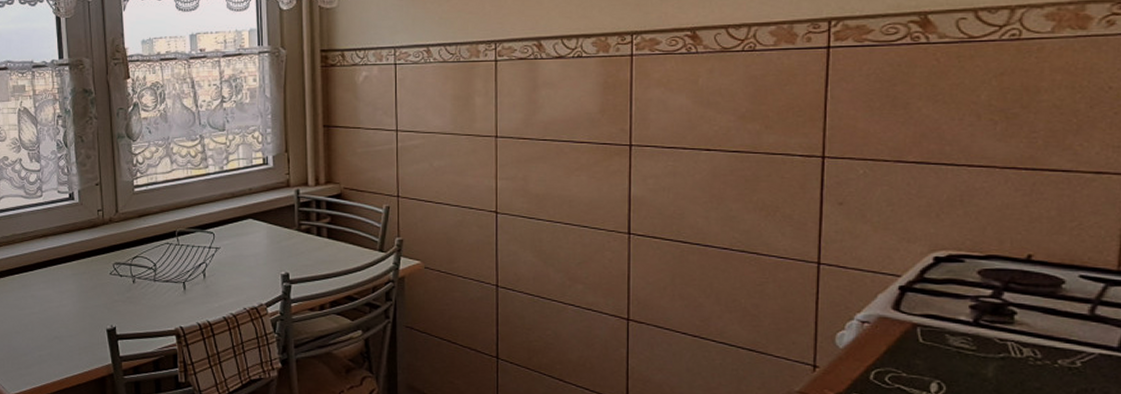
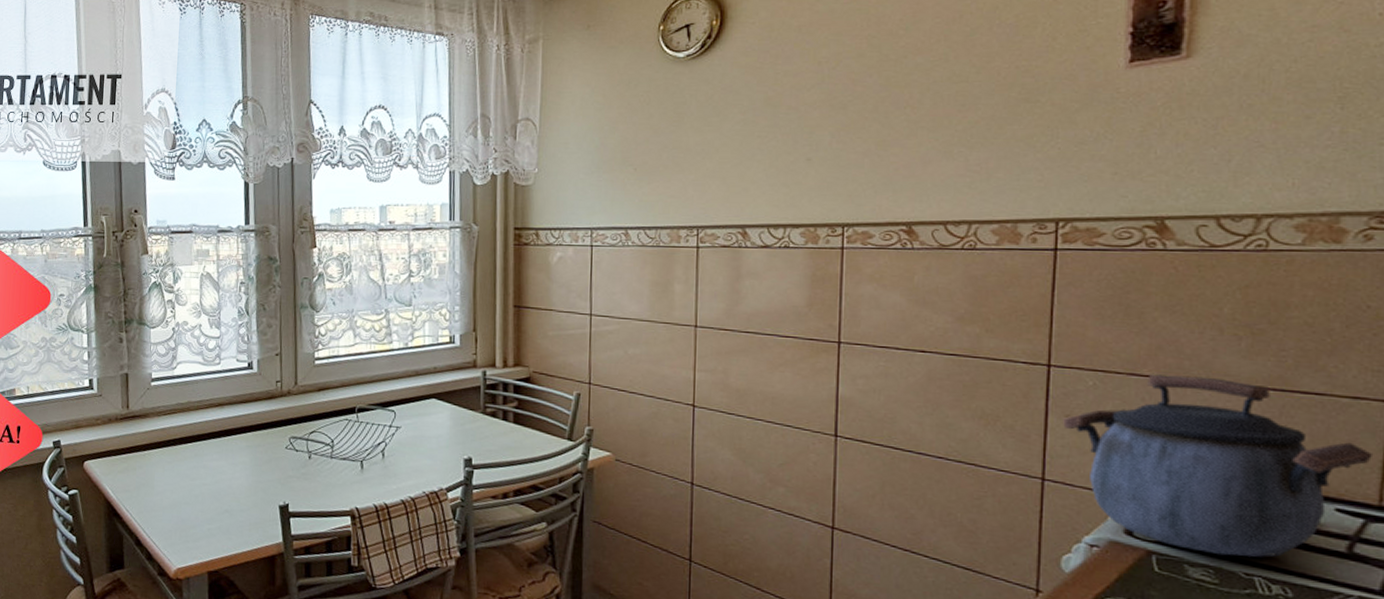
kettle: none [835,160,1114,324] -> present [1061,374,1374,557]

